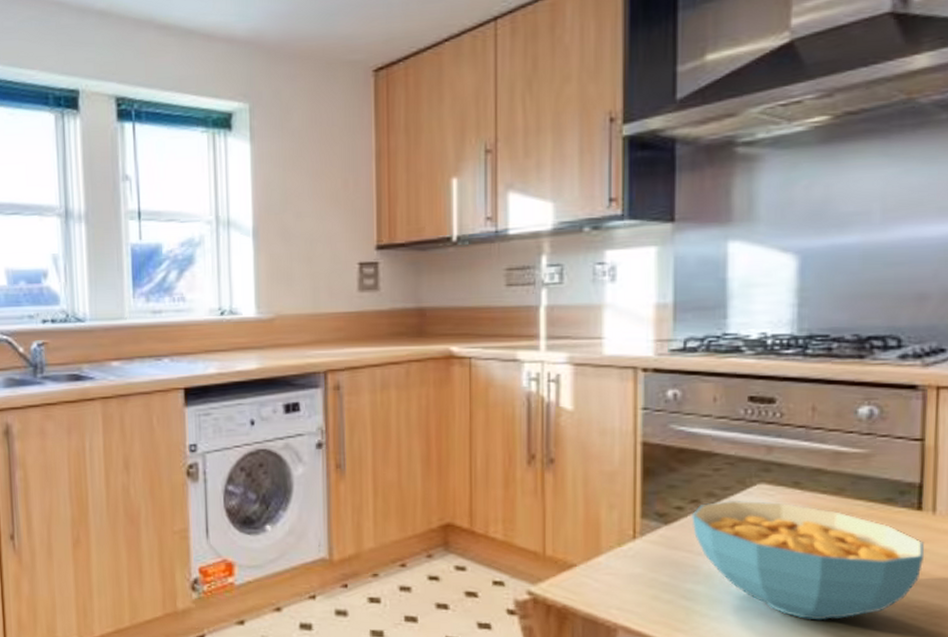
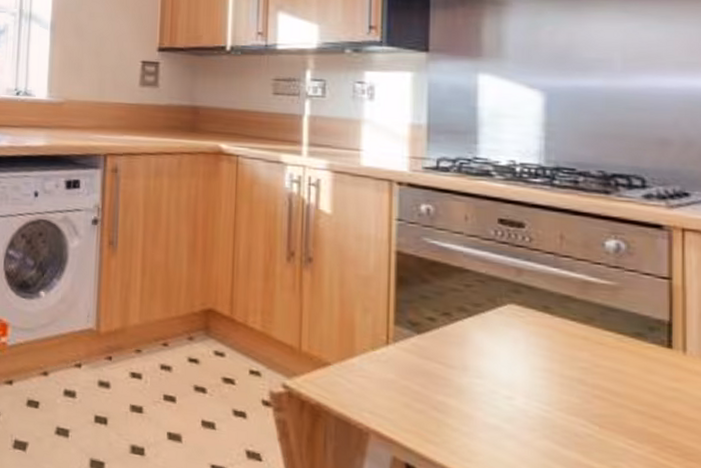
cereal bowl: present [692,500,925,621] -> none [443,317,677,450]

